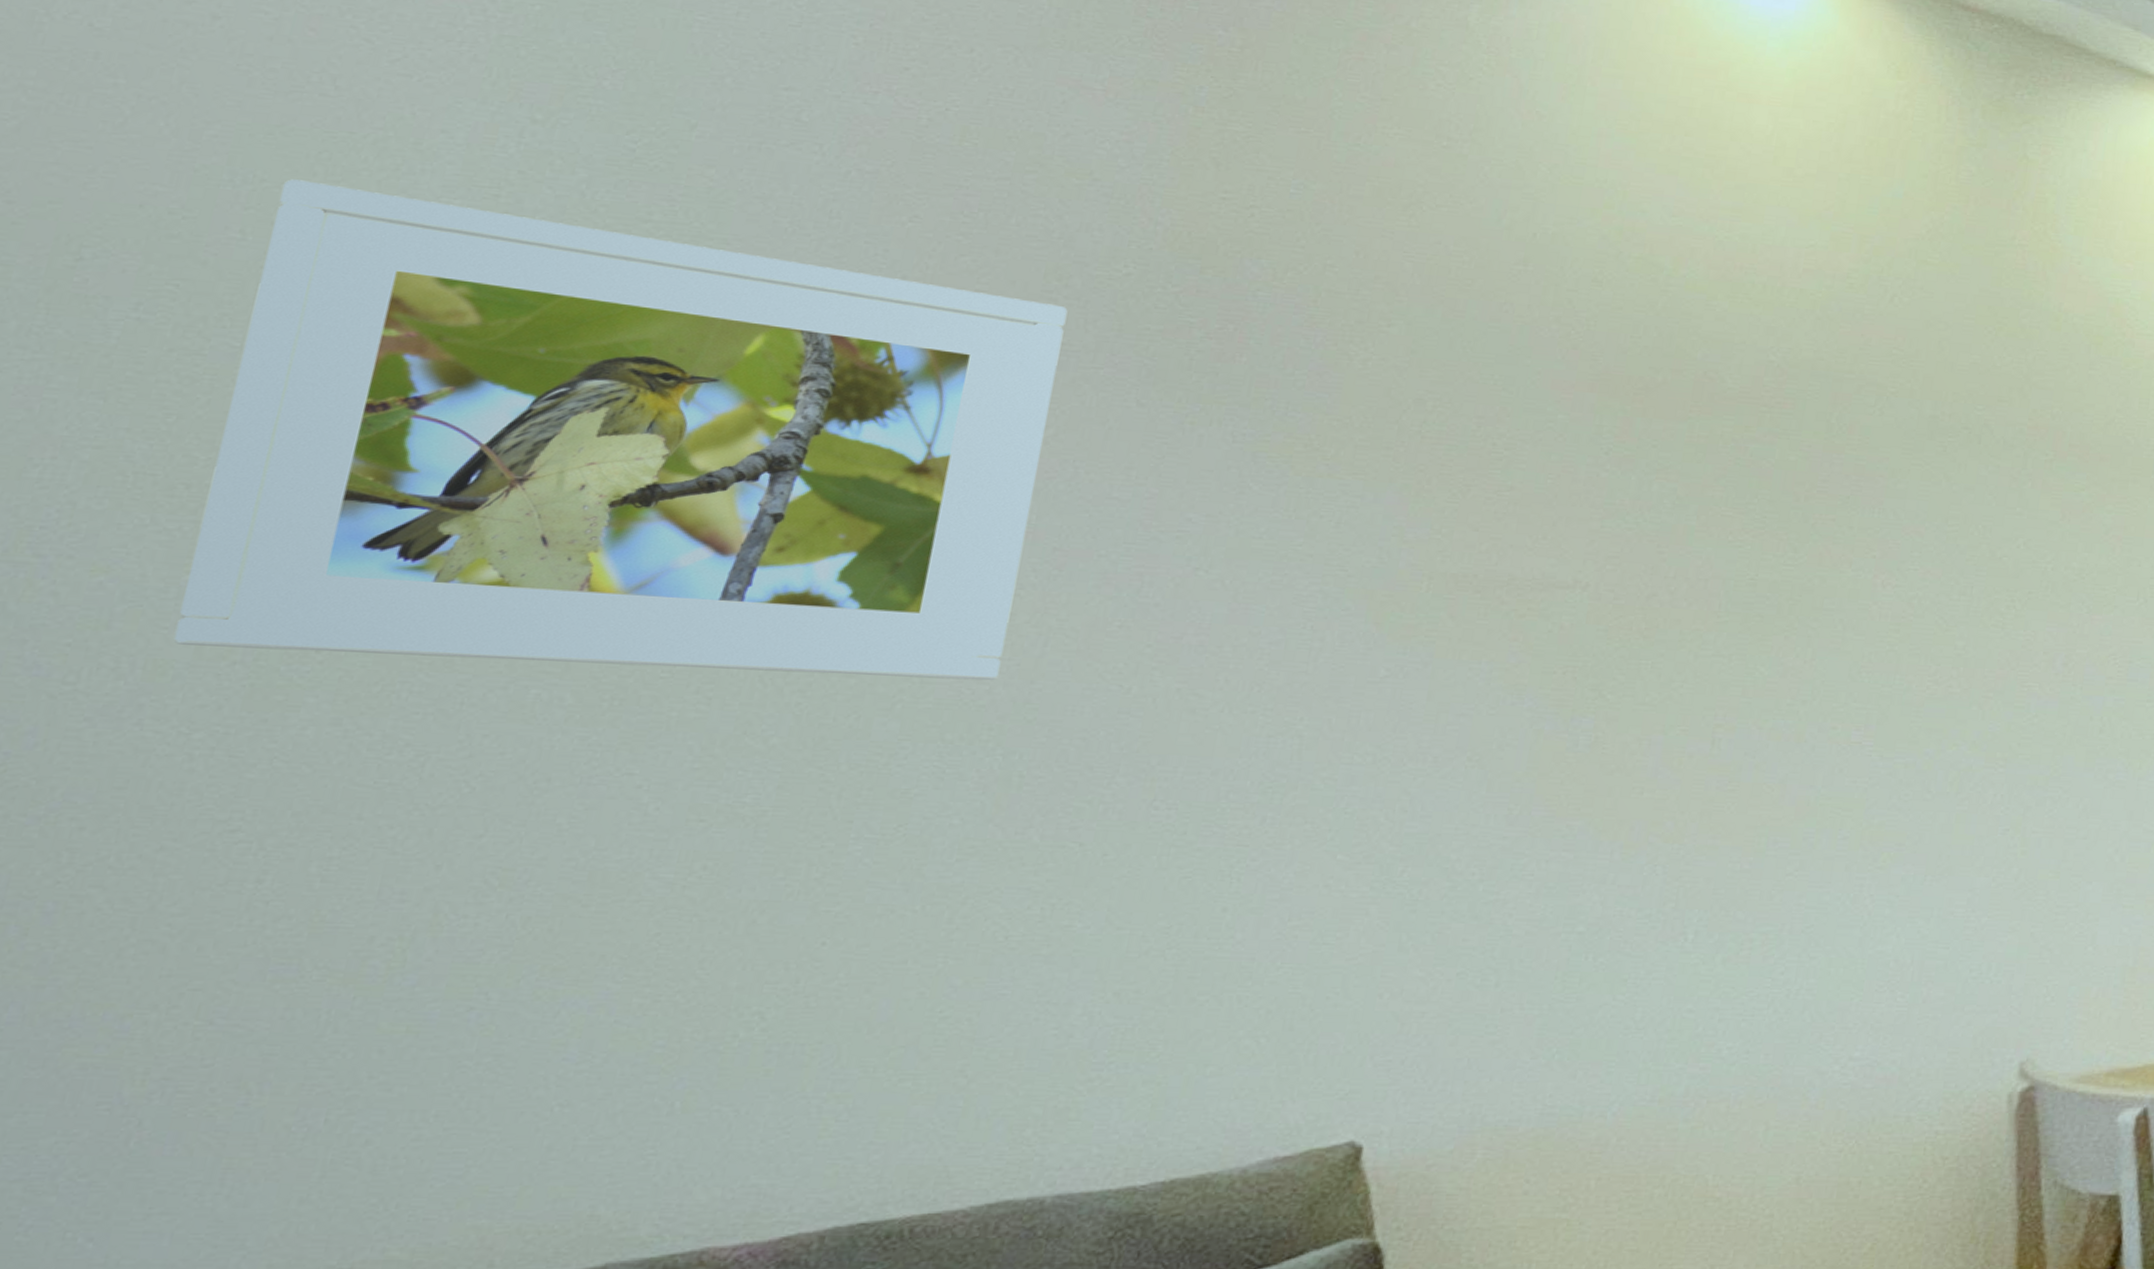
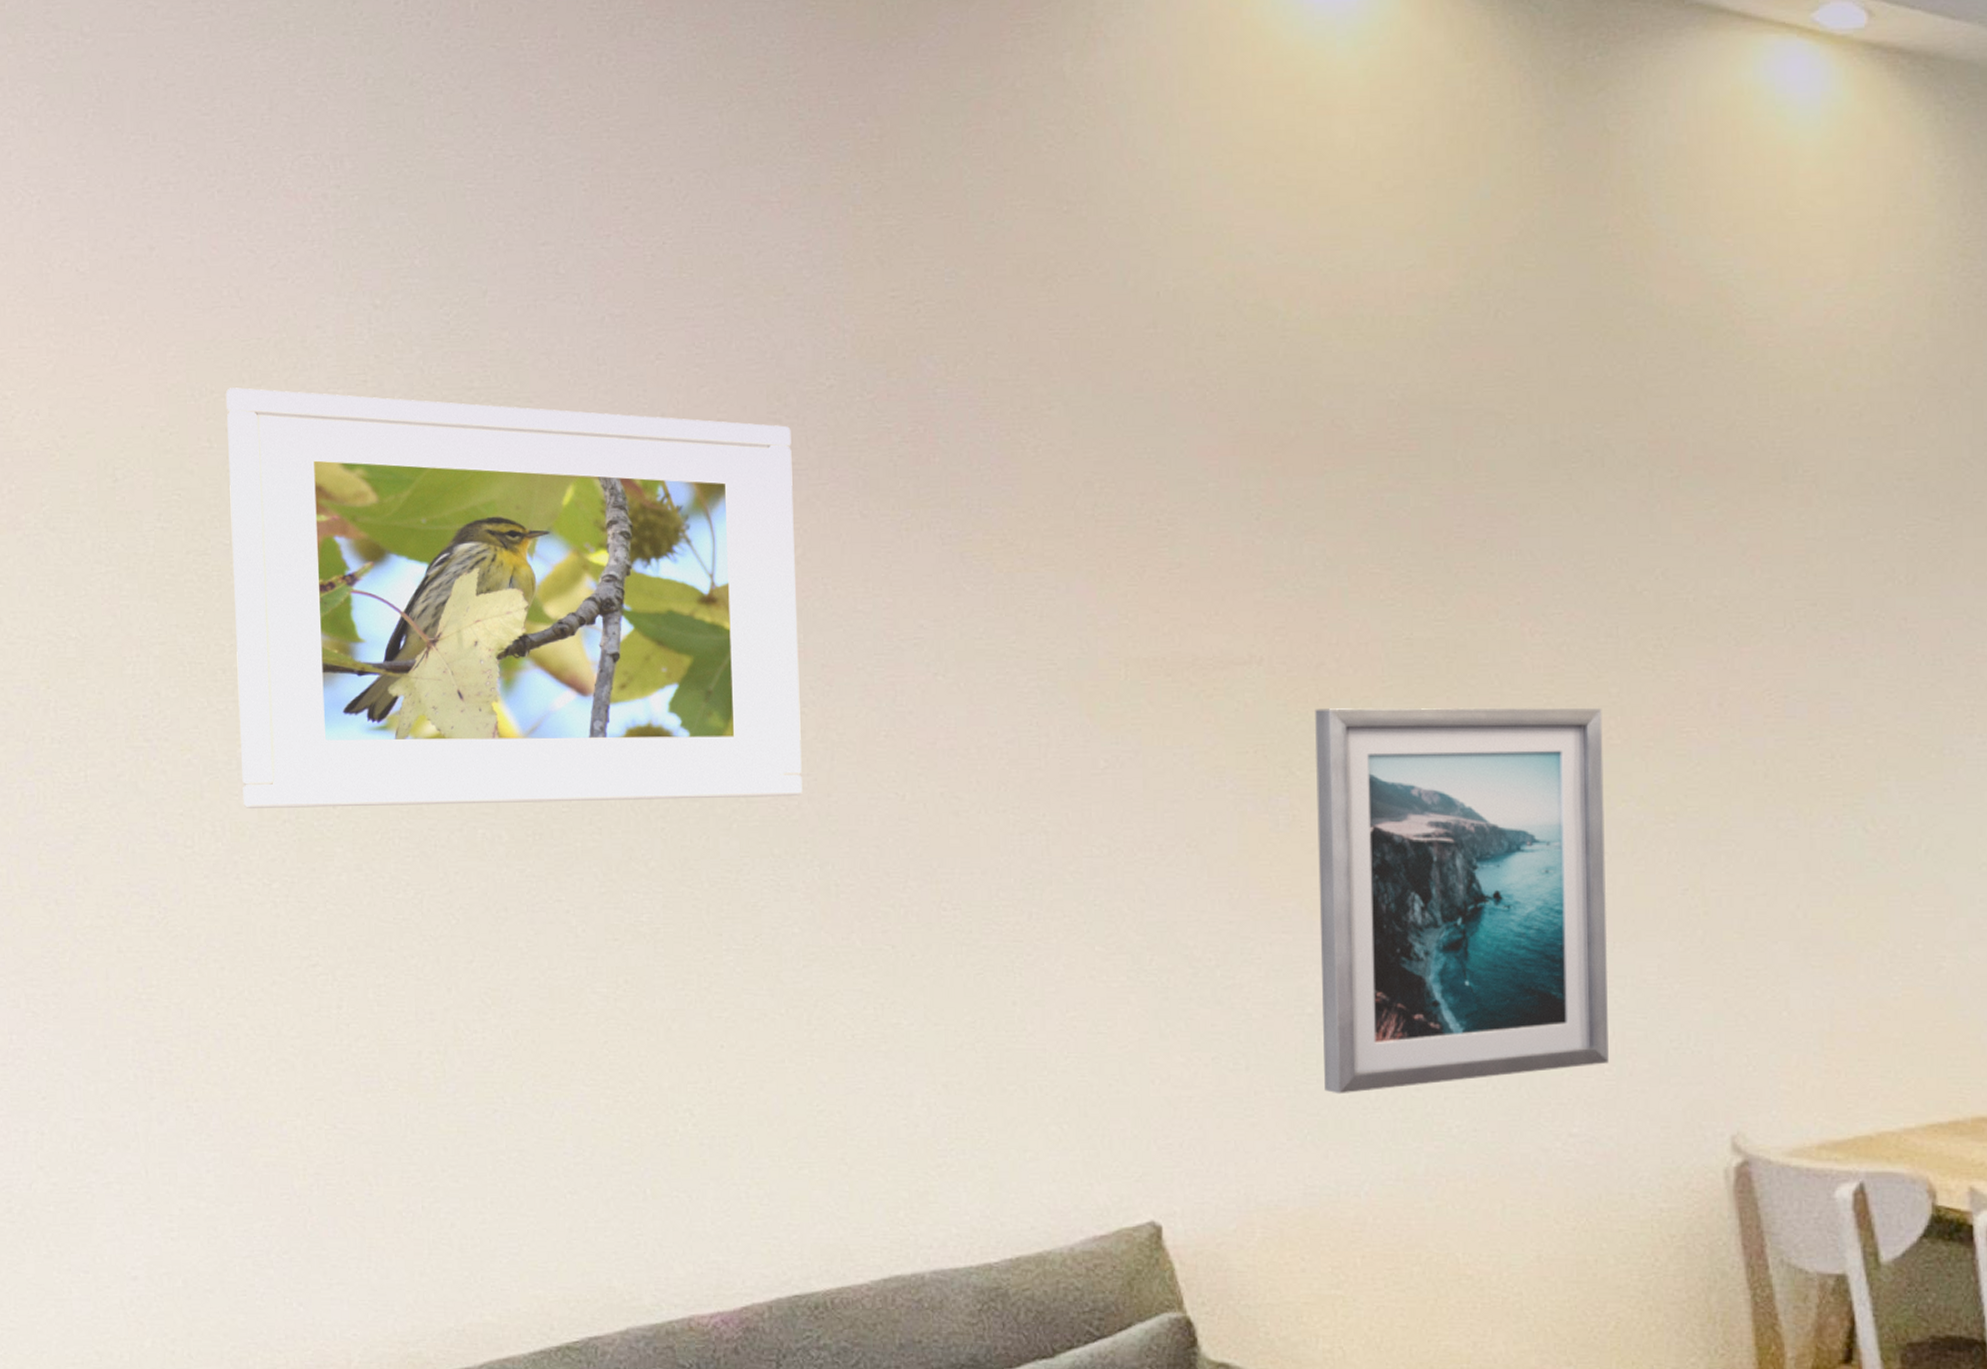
wall art: none [1583,637,1946,1014] -> present [1315,707,1609,1094]

